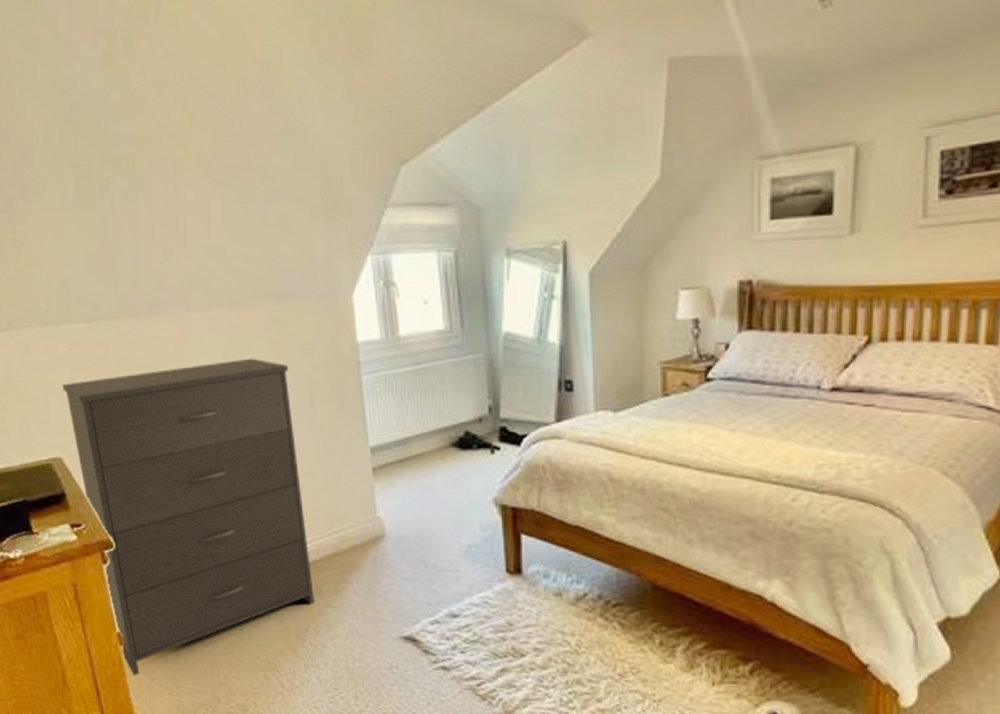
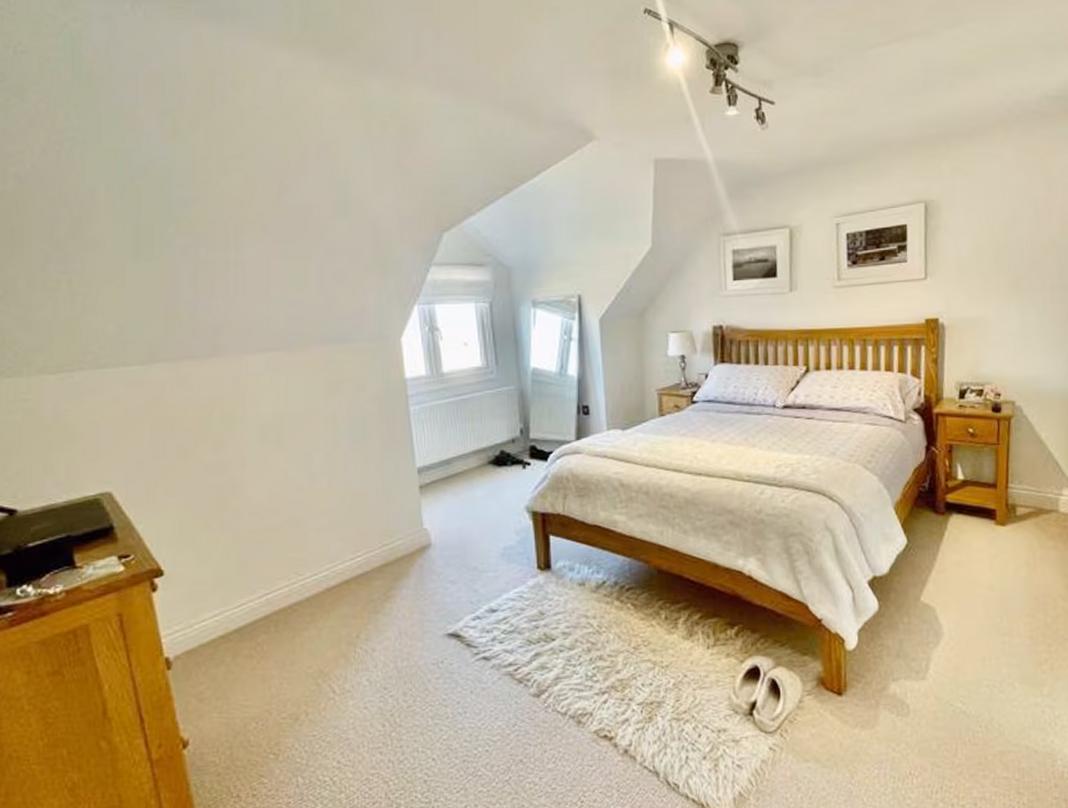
dresser: present [63,358,314,676] -> none [115,394,365,699]

